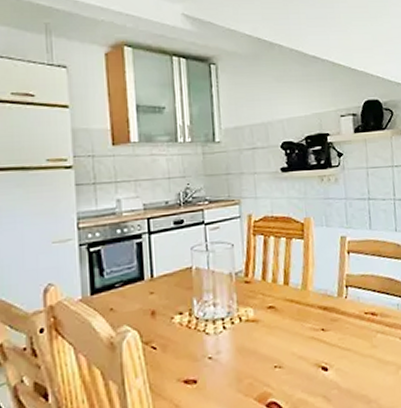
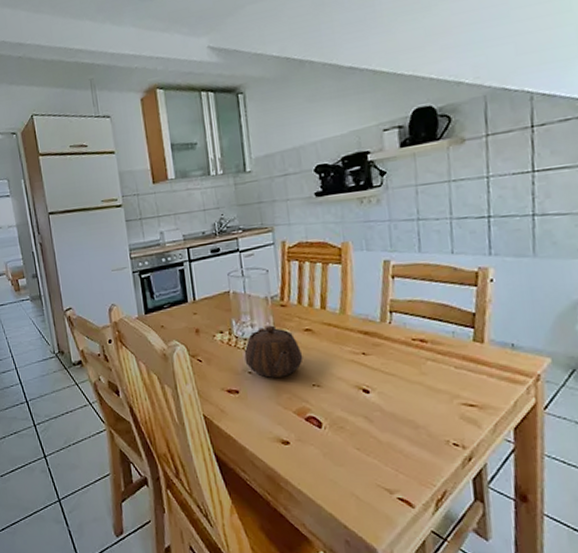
teapot: none [204,303,266,363] -> present [244,325,303,378]

